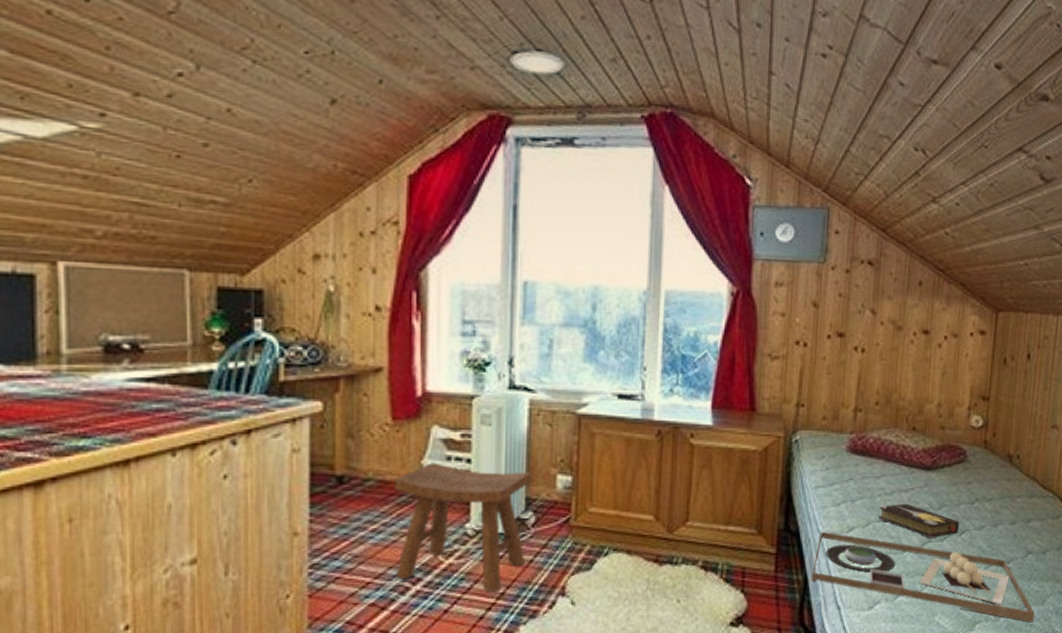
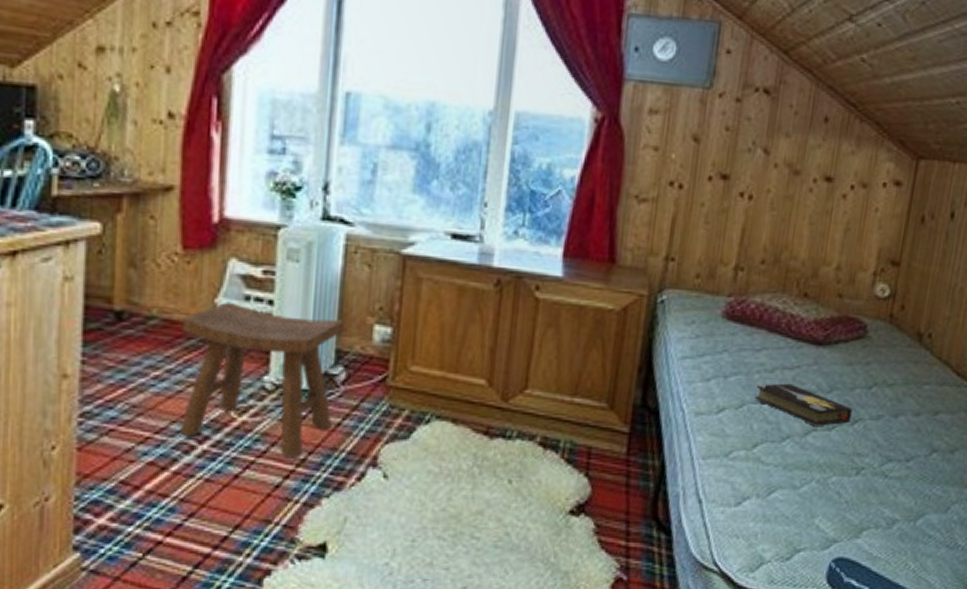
platter: present [811,531,1035,623] -> none [669,410,935,533]

